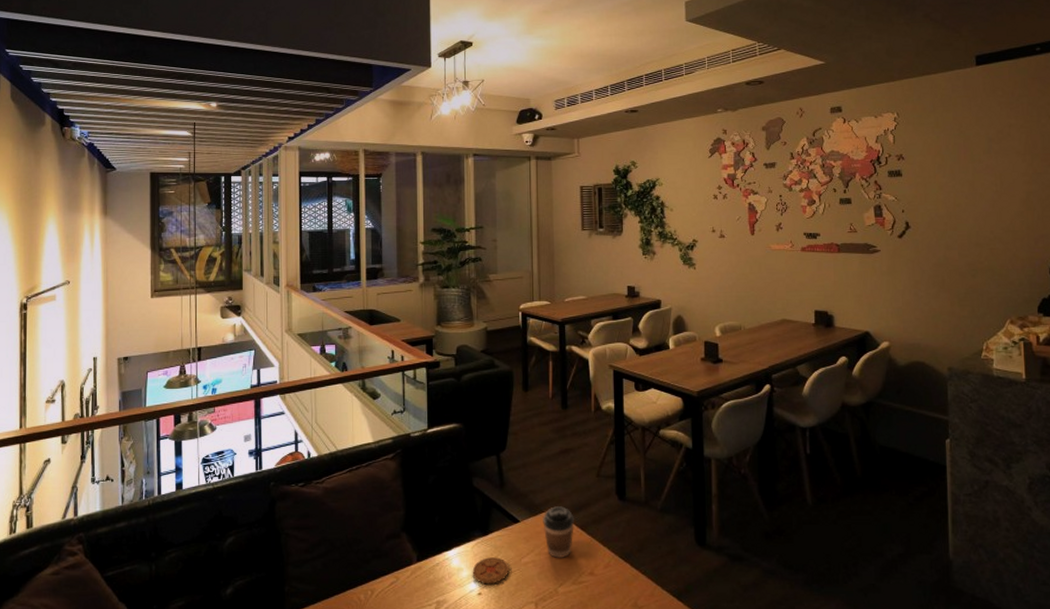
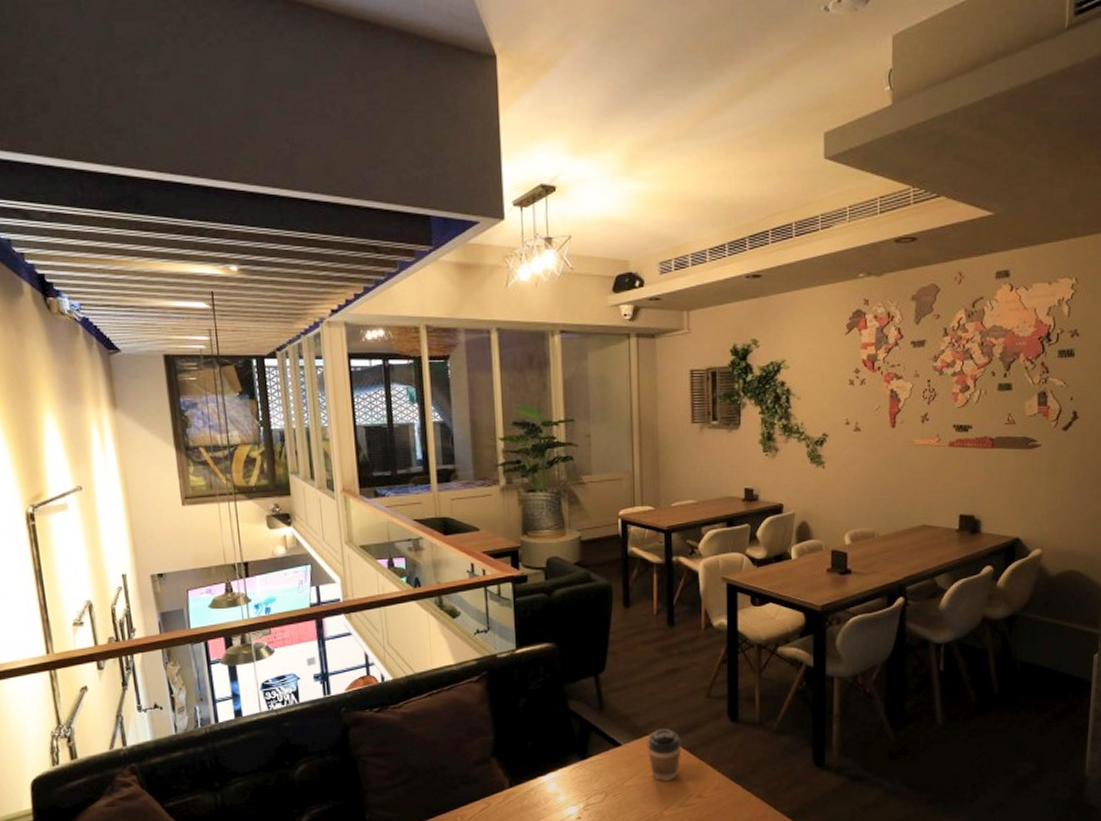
coaster: present [472,557,510,585] -> none [570,781,611,809]

